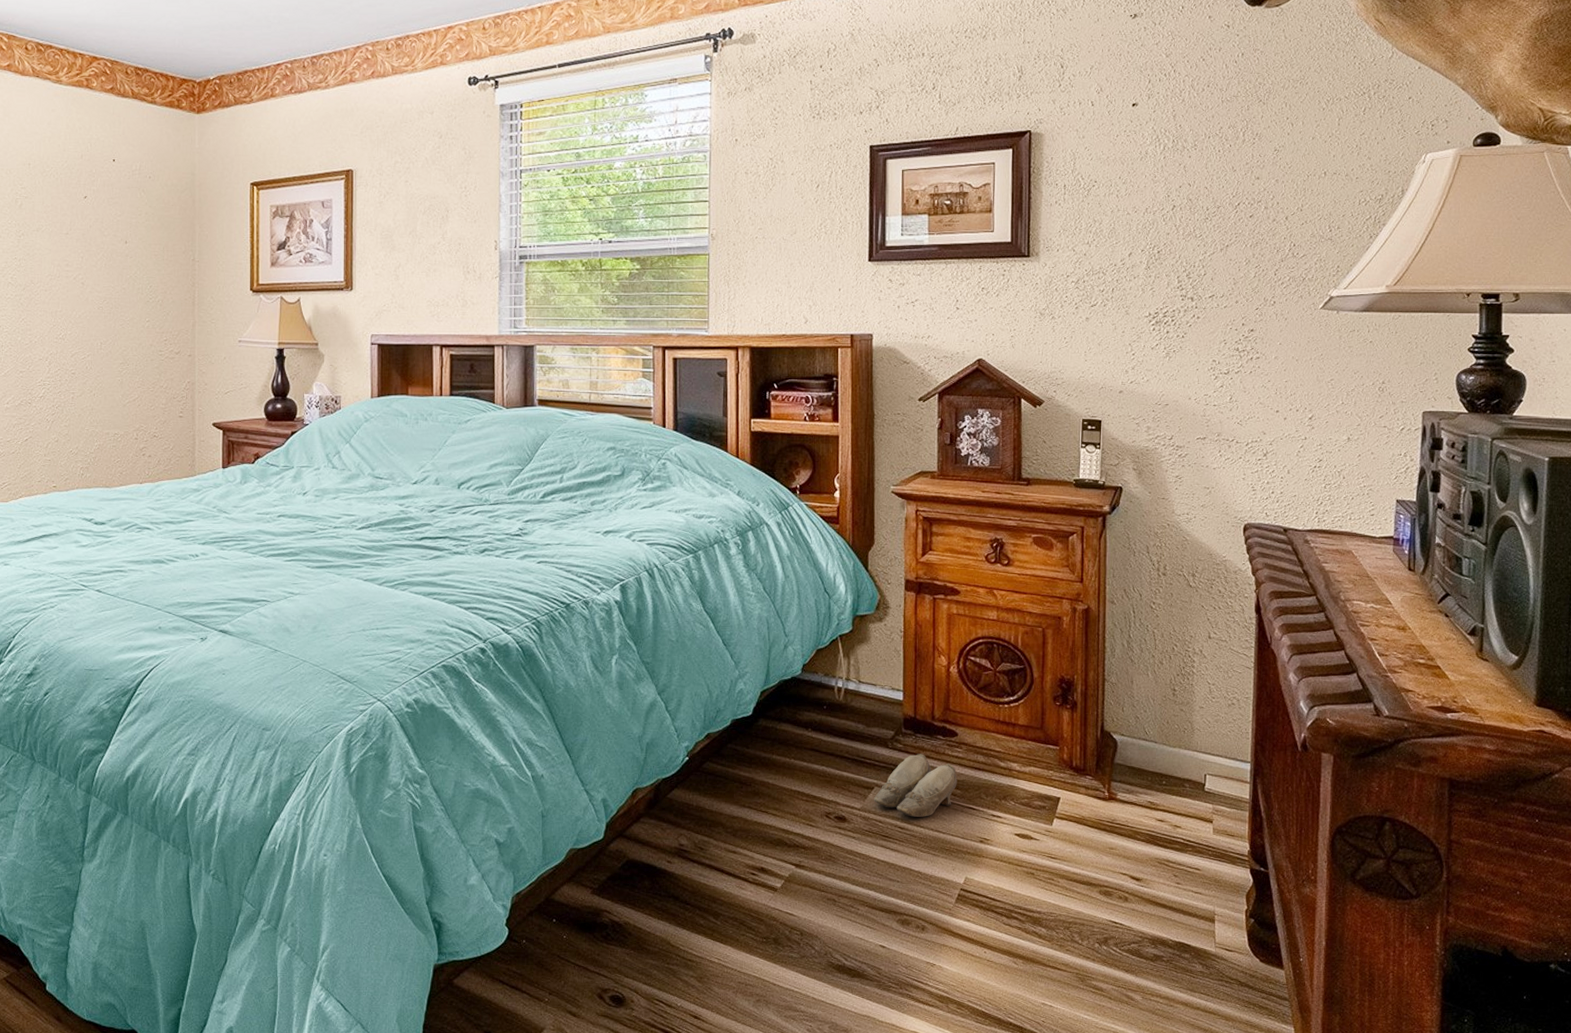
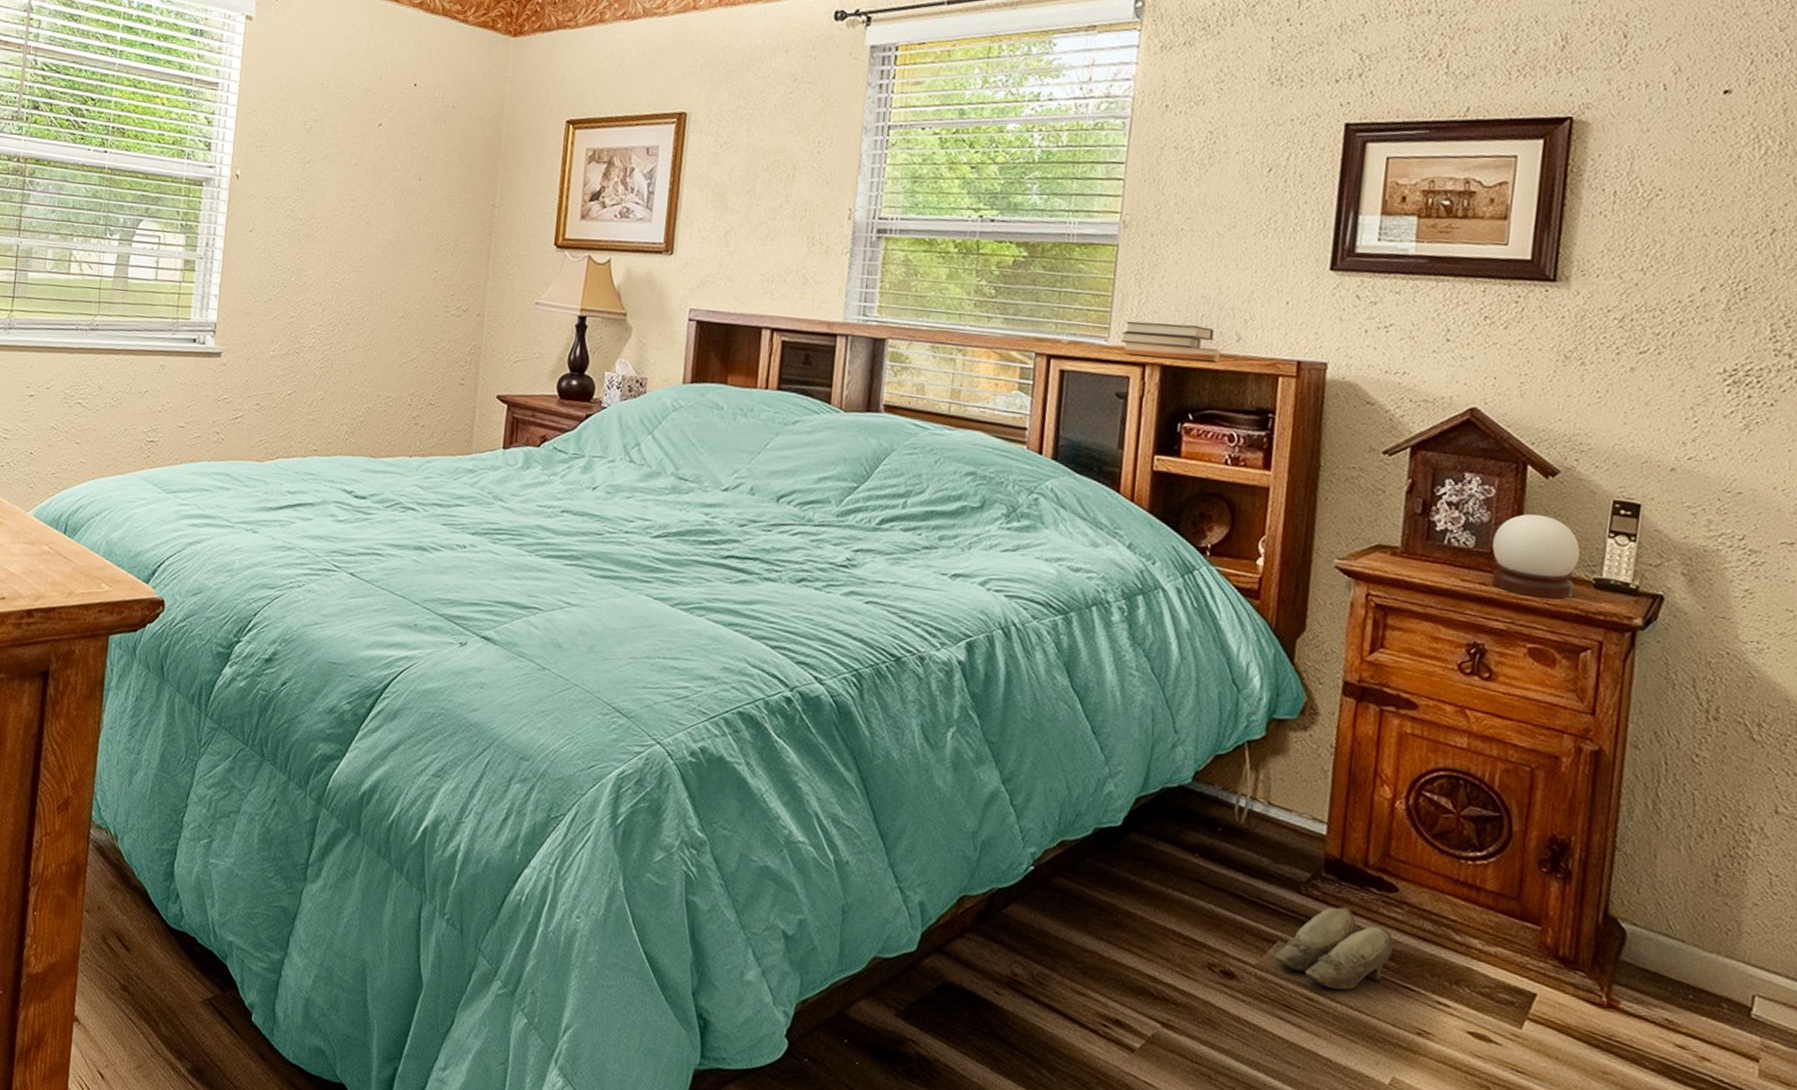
books: none [718,313,794,342] -> present [1121,321,1222,364]
snow globe: none [1002,435,1063,499] -> present [1491,513,1580,600]

